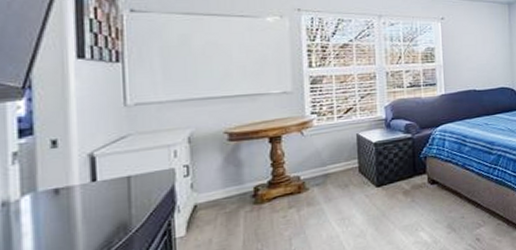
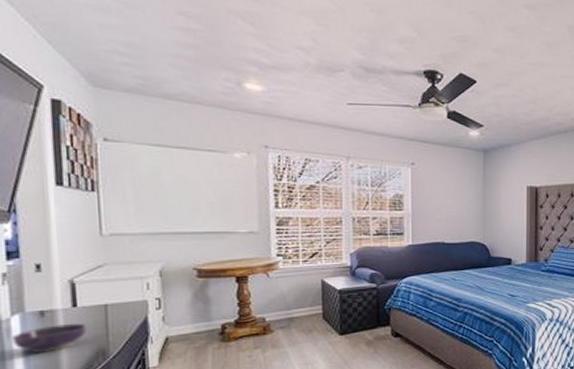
bowl: none [21,198,108,235] -> present [12,324,87,353]

